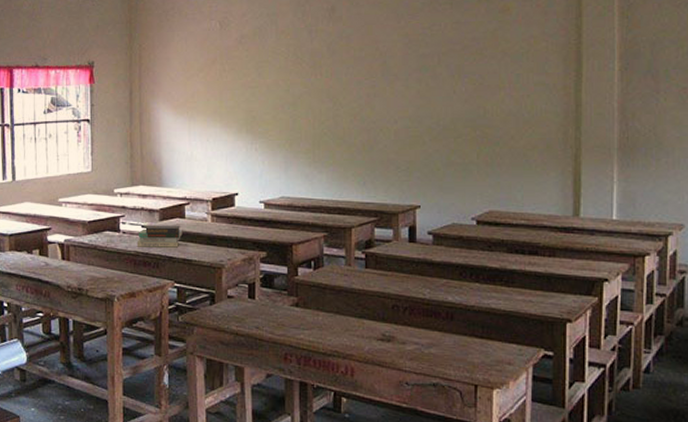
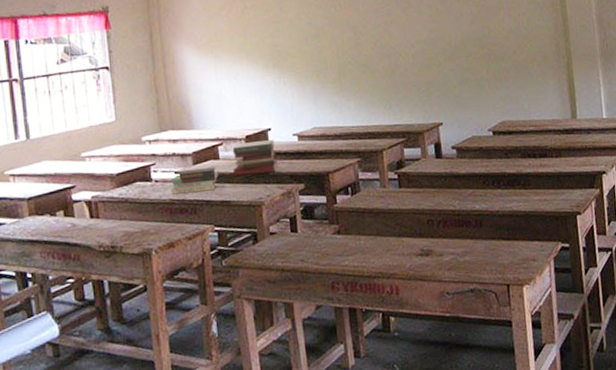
books: none [197,205,243,237] -> present [232,140,279,176]

